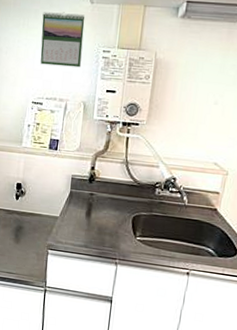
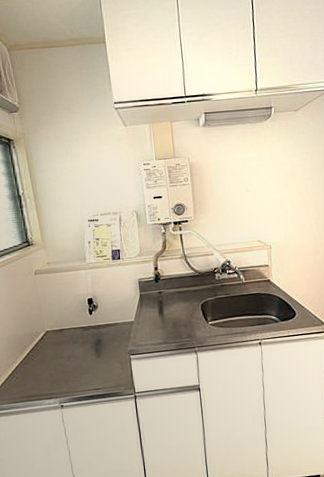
calendar: present [40,12,85,68] -> none [83,136,126,185]

